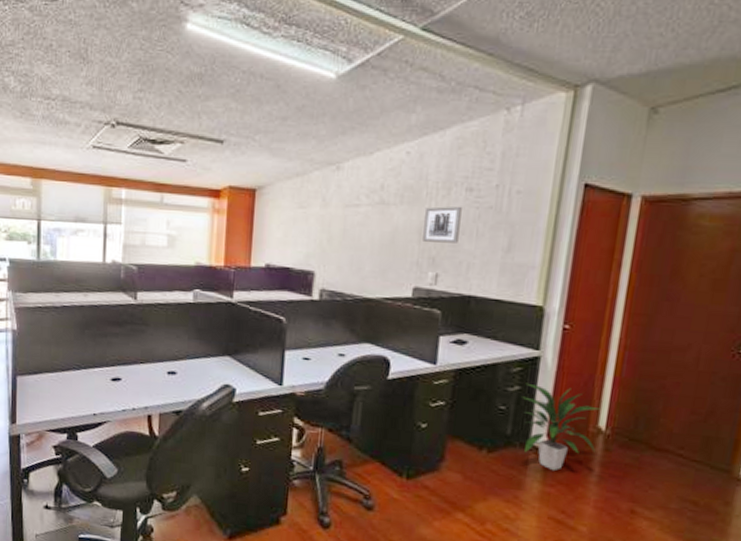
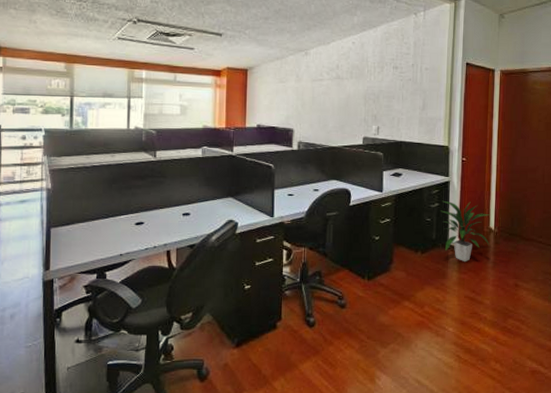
wall art: present [423,206,462,243] -> none [367,79,391,105]

